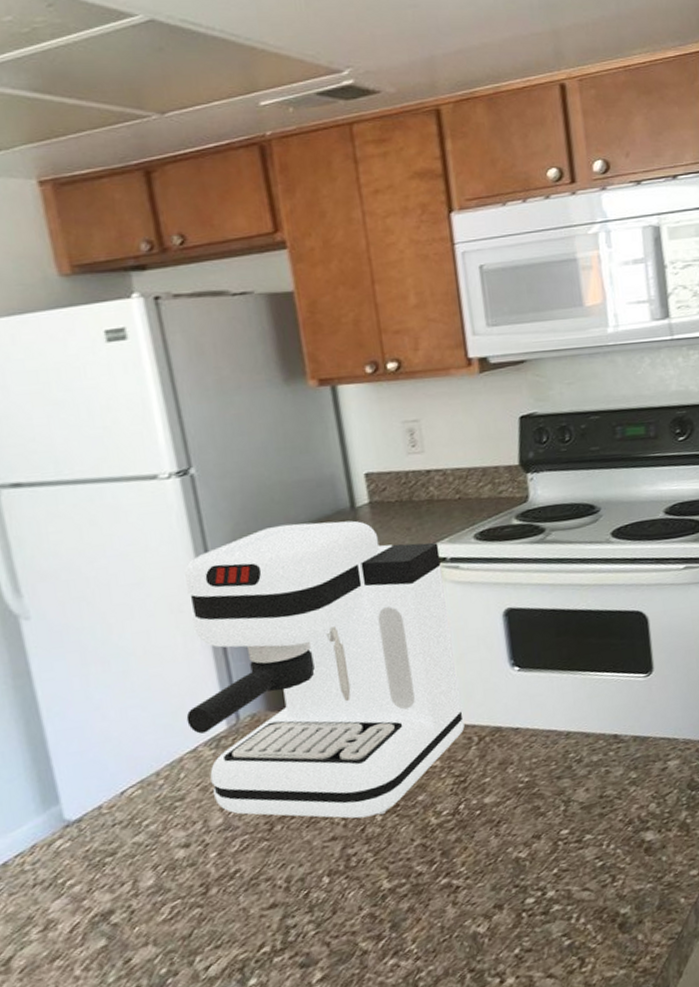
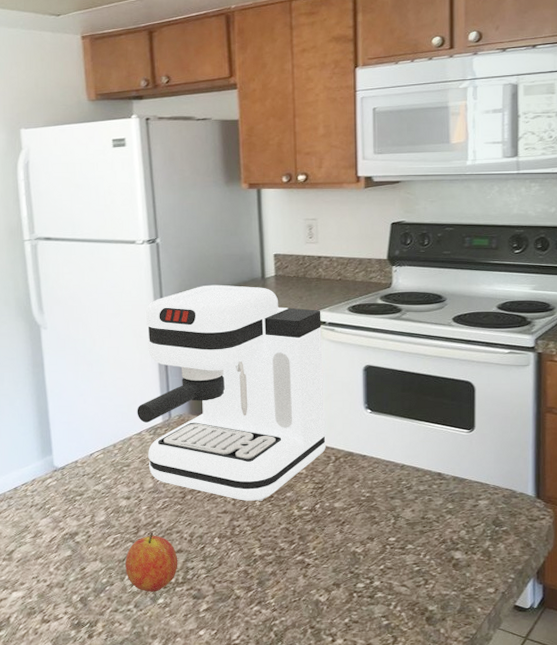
fruit: none [192,886,273,974] -> present [125,532,178,592]

